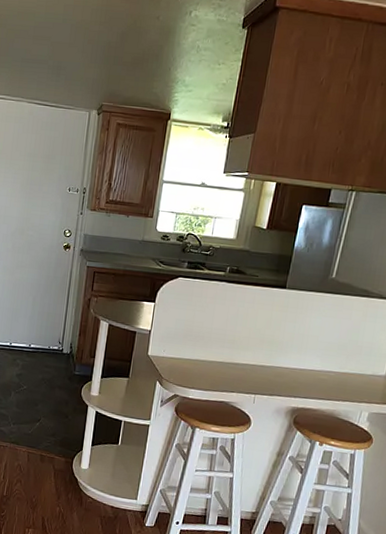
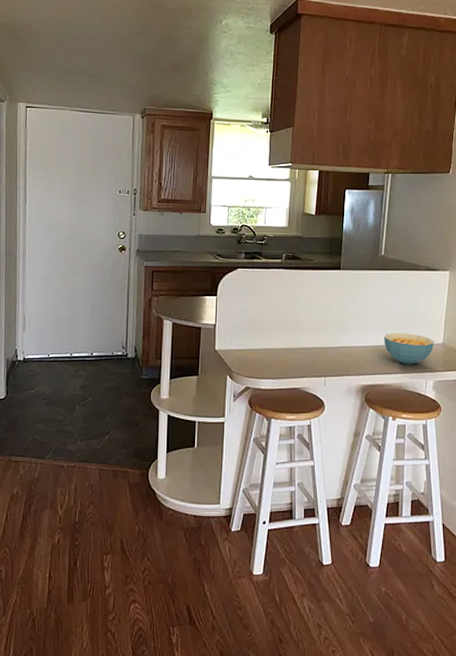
cereal bowl: none [321,359,377,394] -> present [383,333,435,365]

